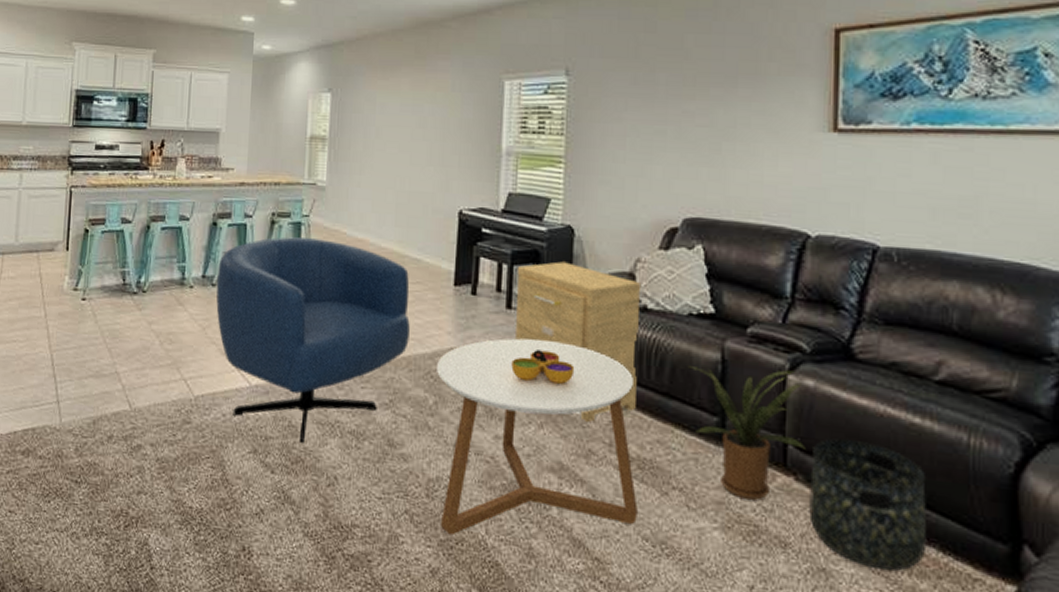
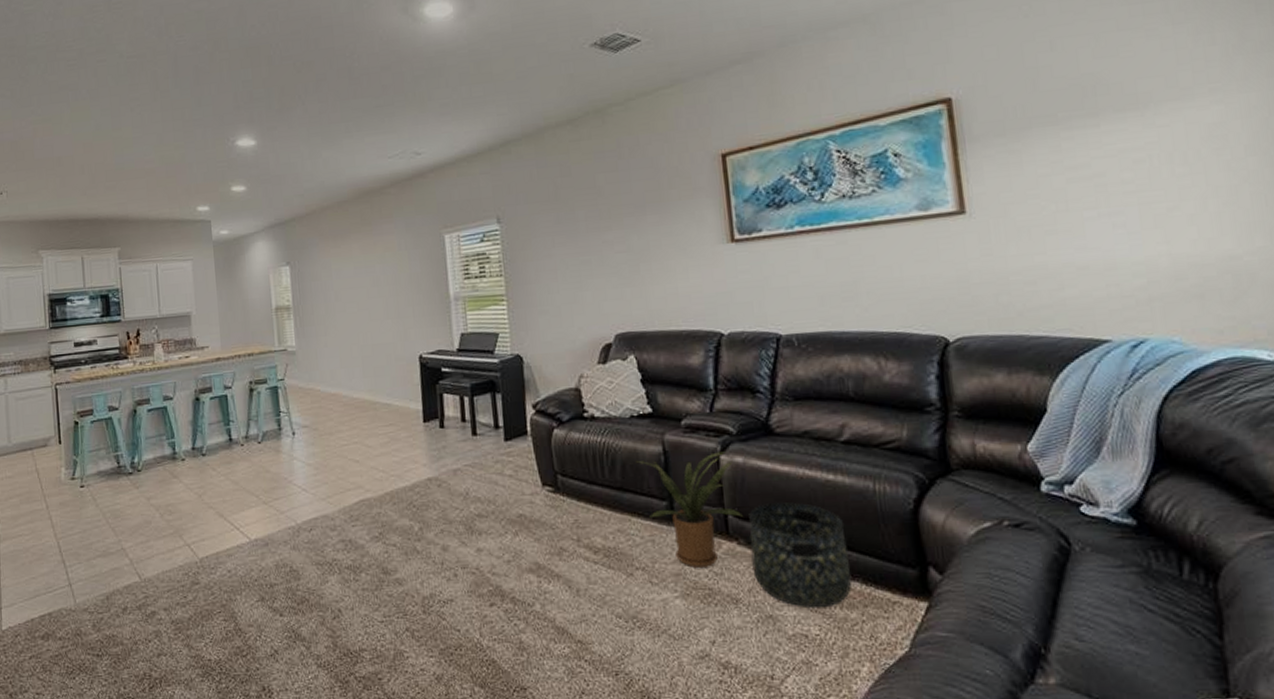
armchair: present [216,237,410,444] -> none [206,398,390,586]
coffee table: present [437,338,638,535] -> none [417,457,609,643]
decorative bowl: present [511,348,575,384] -> none [483,466,539,496]
side table: present [516,261,642,422] -> none [477,387,596,524]

